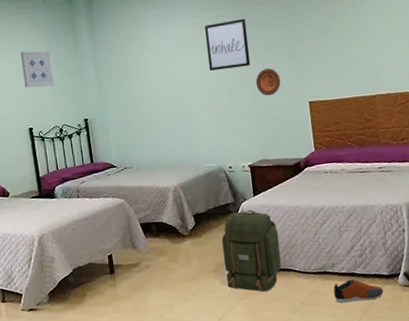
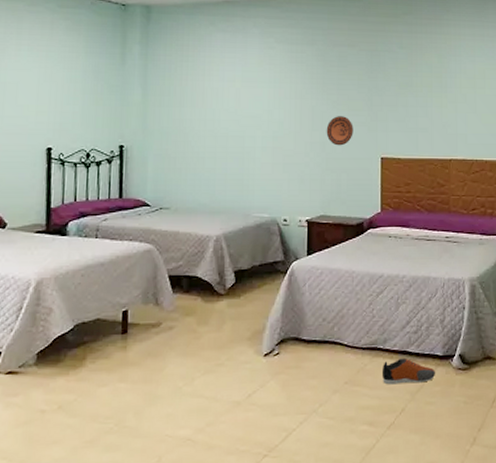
wall art: present [20,51,54,88] -> none [50,57,90,102]
wall art: present [205,18,251,71] -> none [276,58,324,111]
backpack: present [221,210,281,293] -> none [262,271,329,367]

